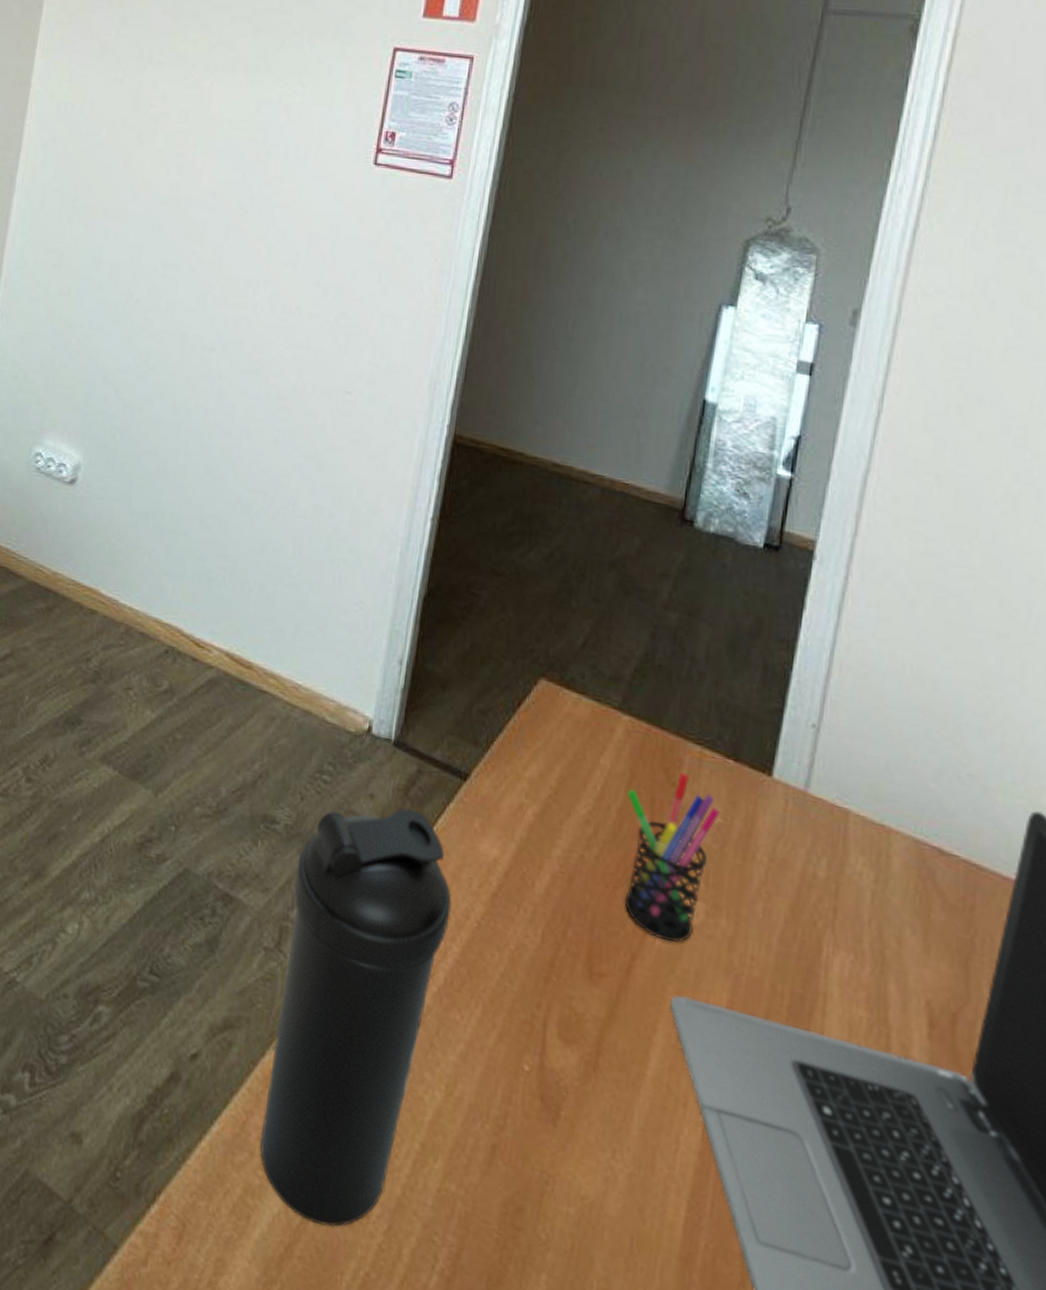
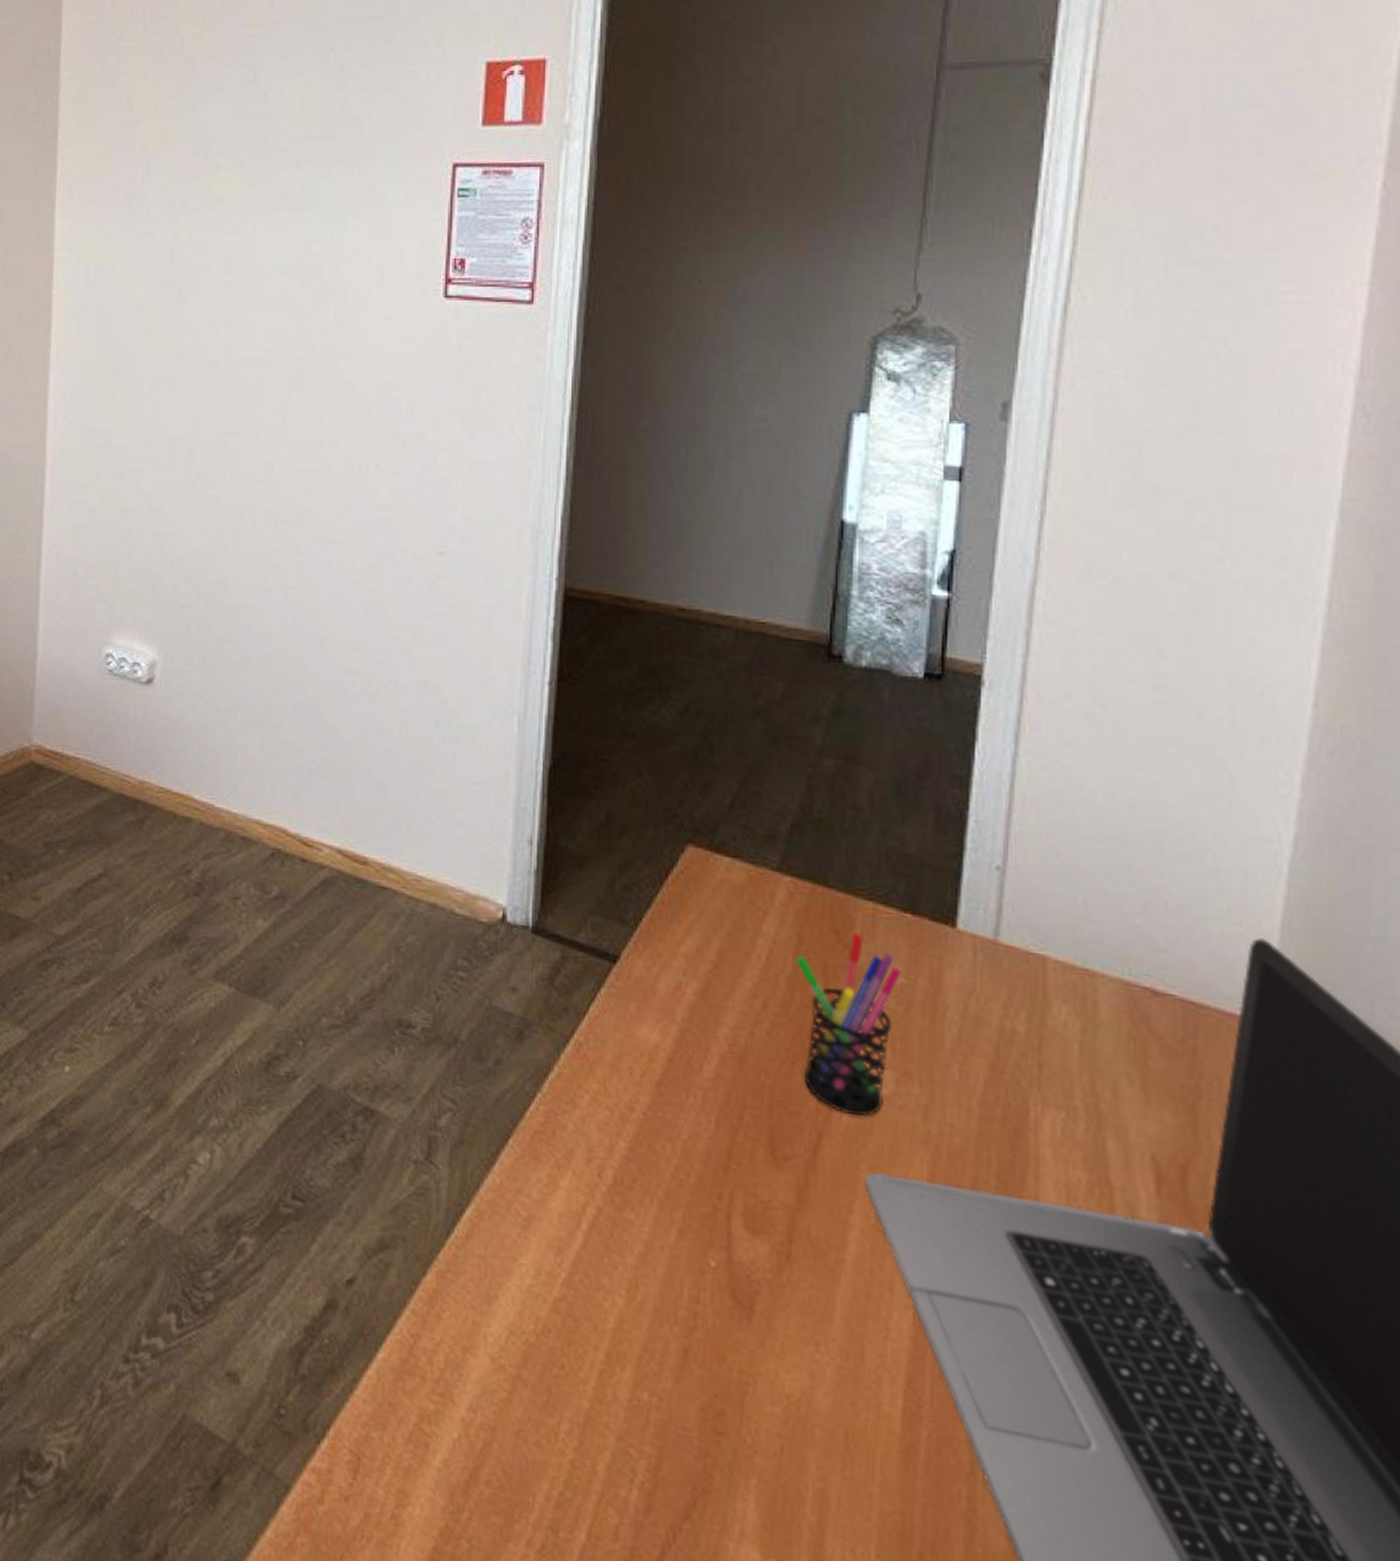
water bottle: present [259,808,452,1228] -> none [430,998,613,1448]

